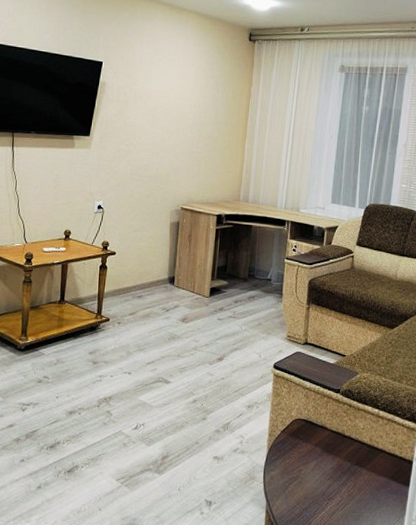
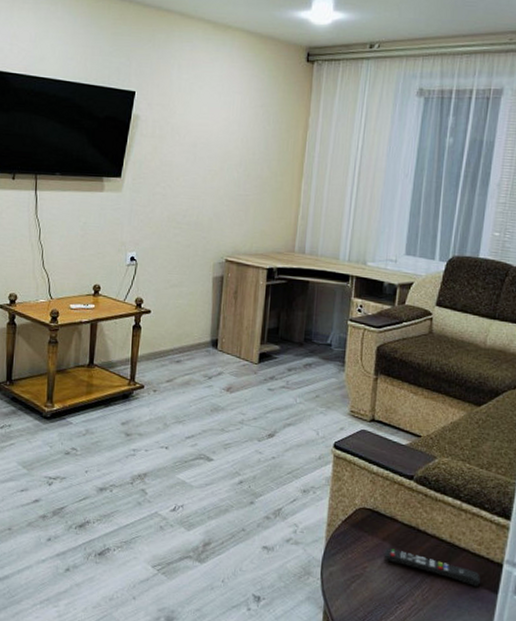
remote control: none [317,452,395,482] -> present [385,547,480,587]

